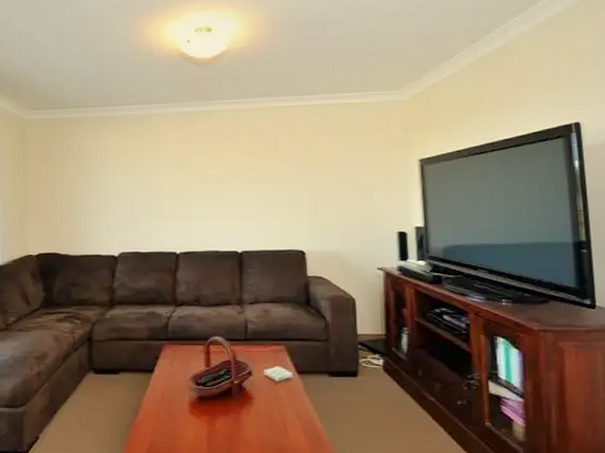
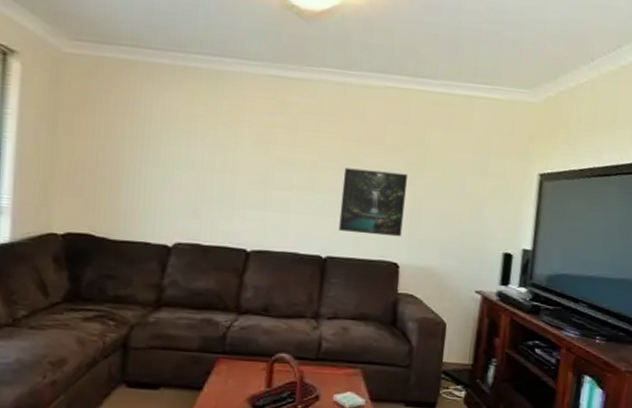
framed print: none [247,175,304,229] -> present [338,168,407,237]

